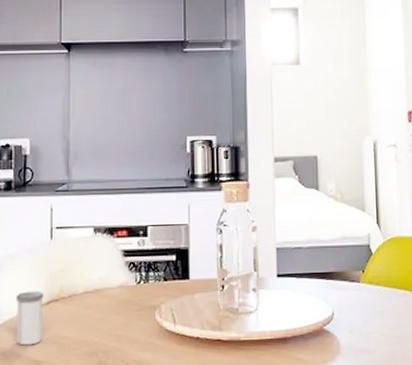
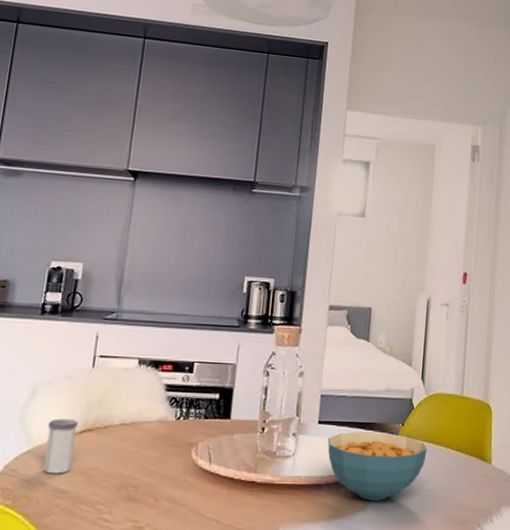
cereal bowl: none [288,281,391,351] -> present [327,431,427,501]

